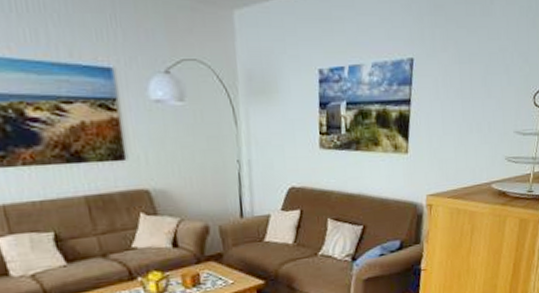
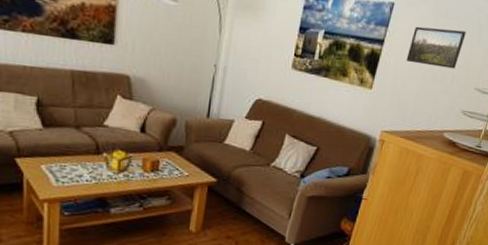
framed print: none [437,74,494,118] -> present [406,26,466,69]

